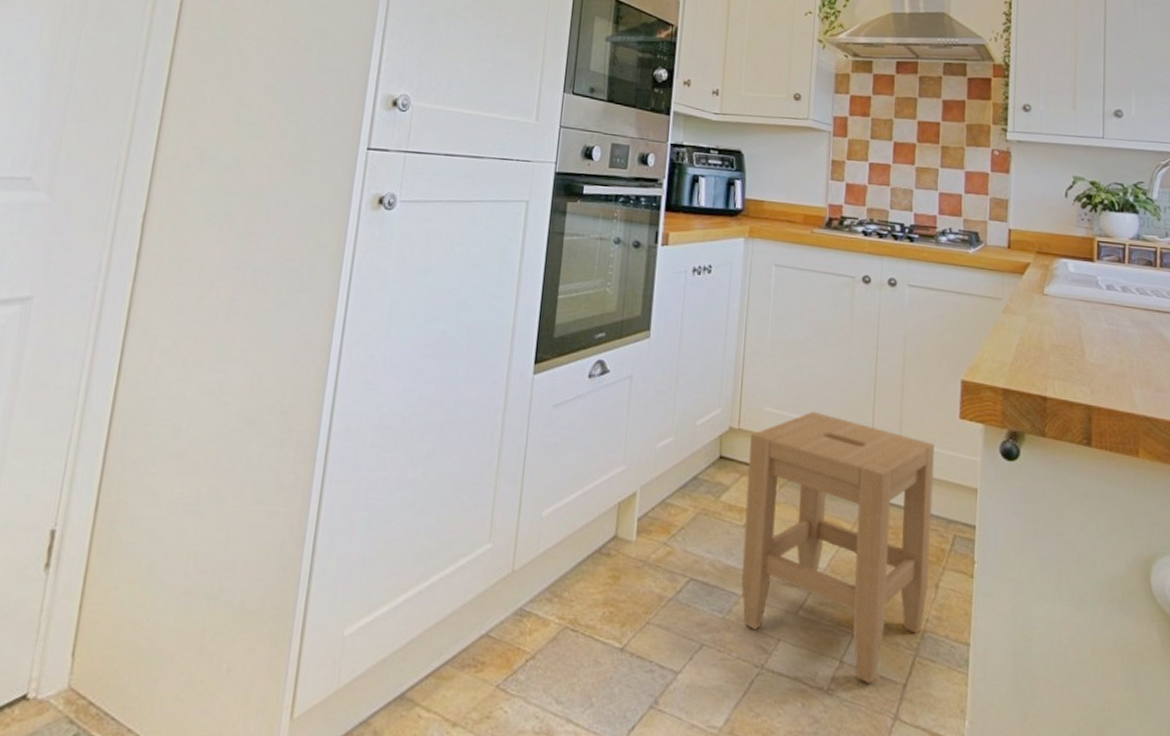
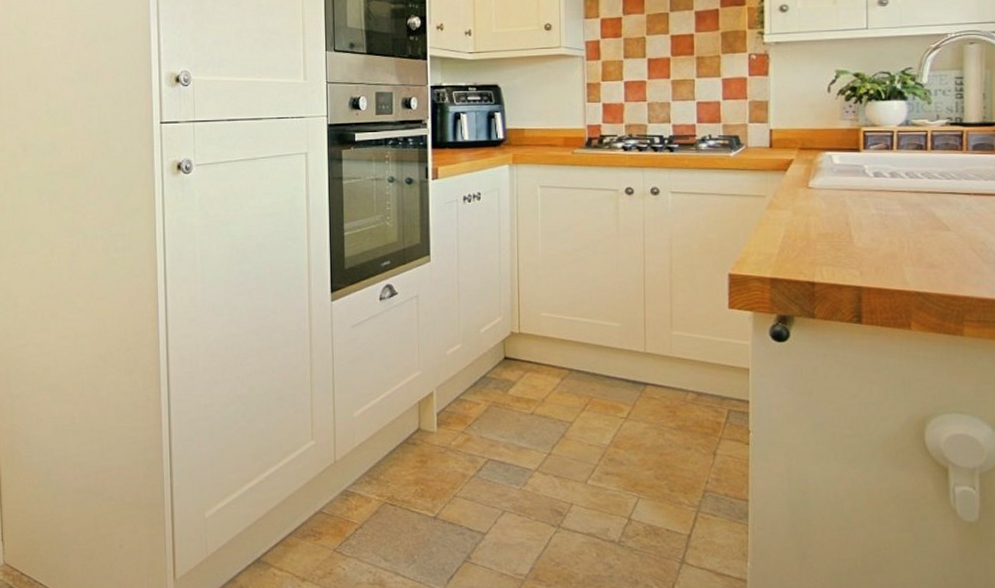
stool: present [741,411,934,684] -> none [531,312,707,536]

